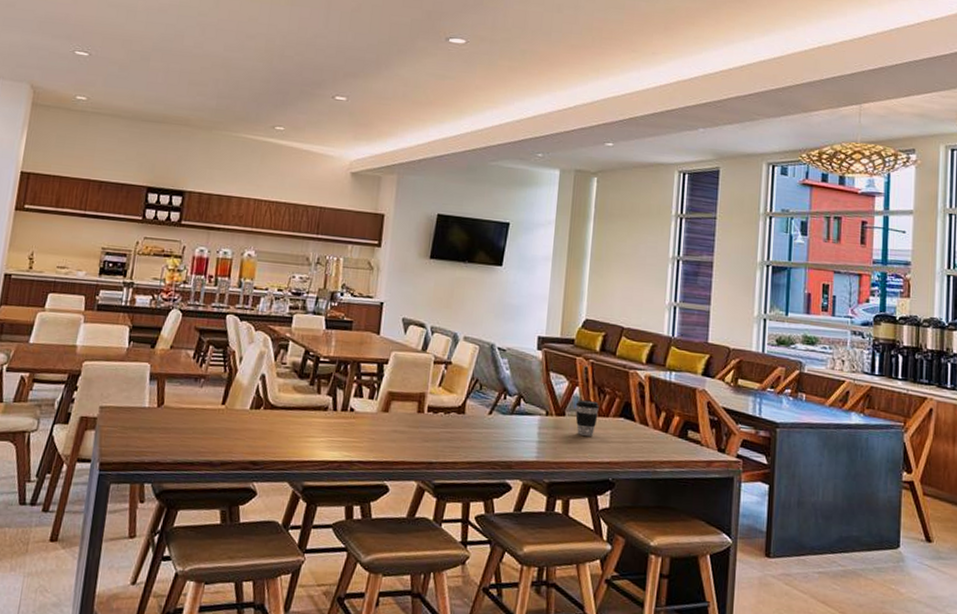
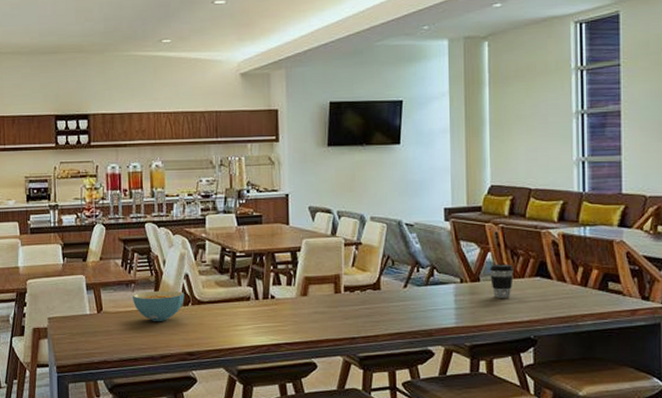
cereal bowl: none [199,389,258,424] -> present [132,290,185,321]

